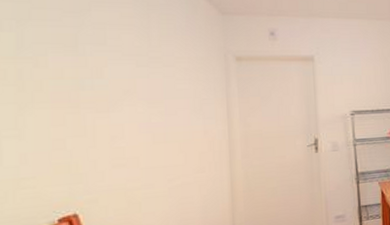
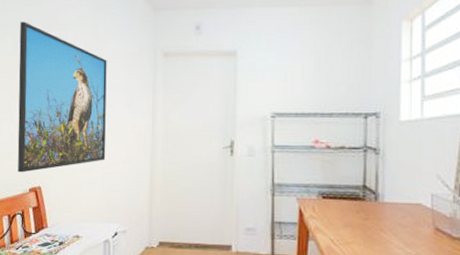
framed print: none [27,16,172,202] -> present [17,22,107,173]

